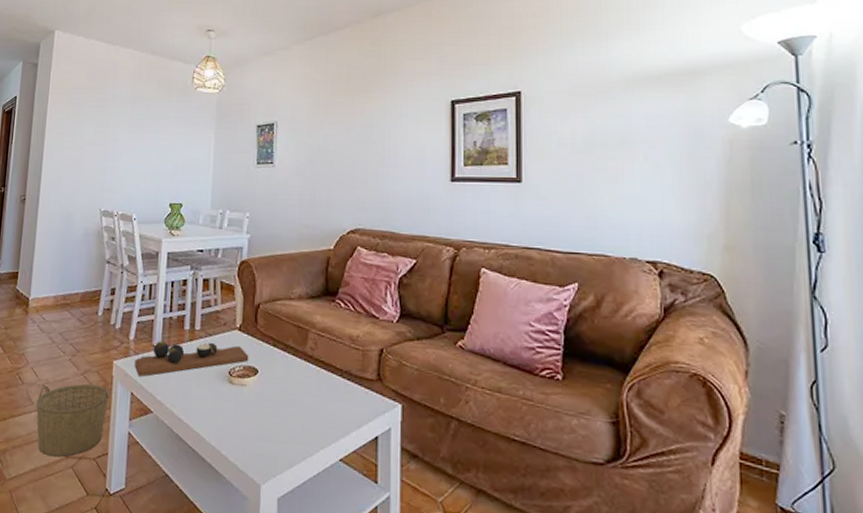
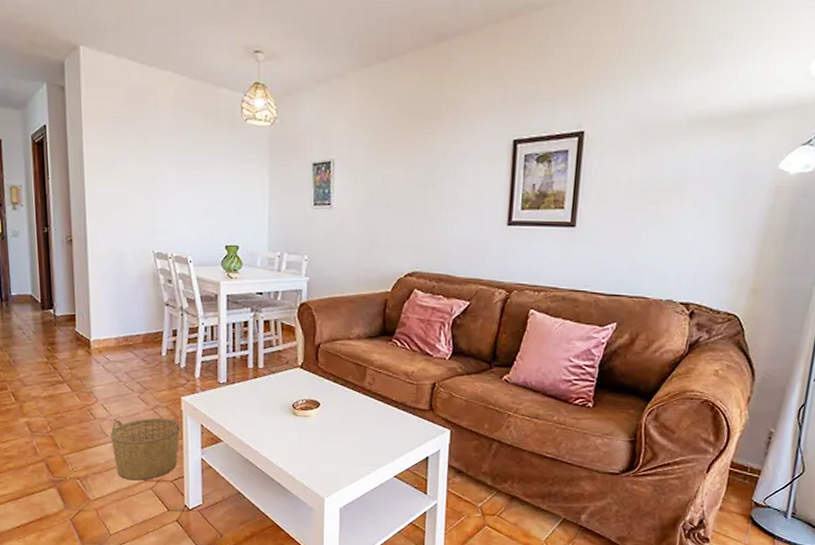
decorative tray: present [134,340,249,377] -> none [202,378,311,411]

